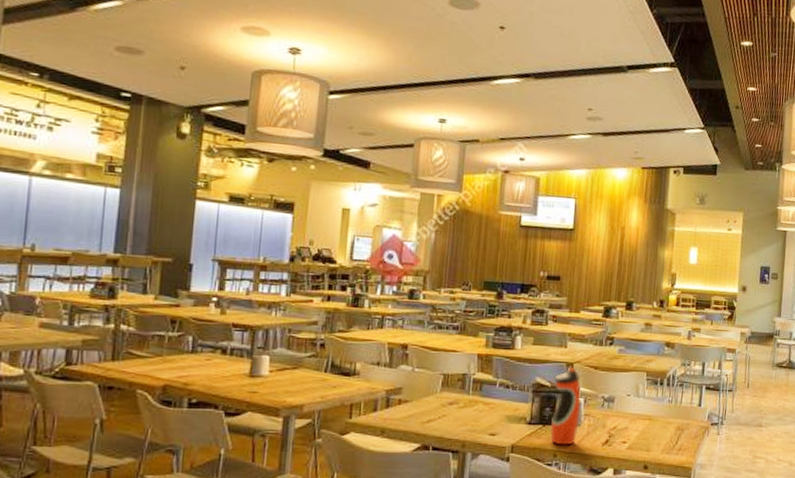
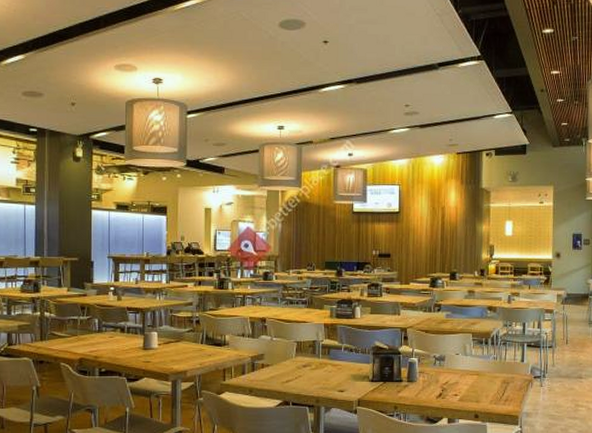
water bottle: present [550,366,581,446] -> none [391,331,416,399]

